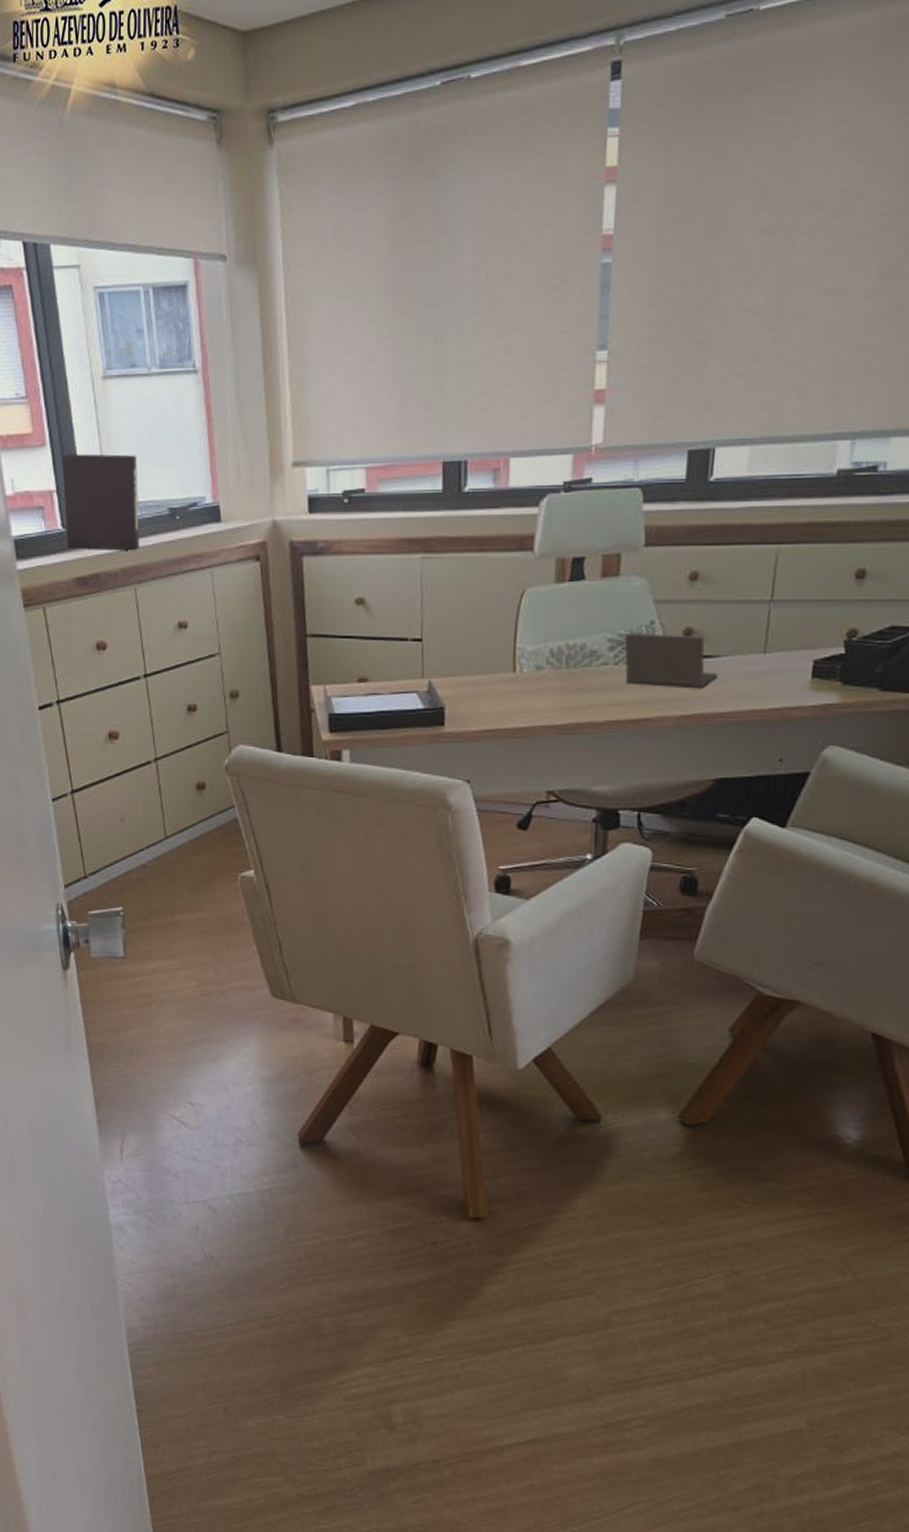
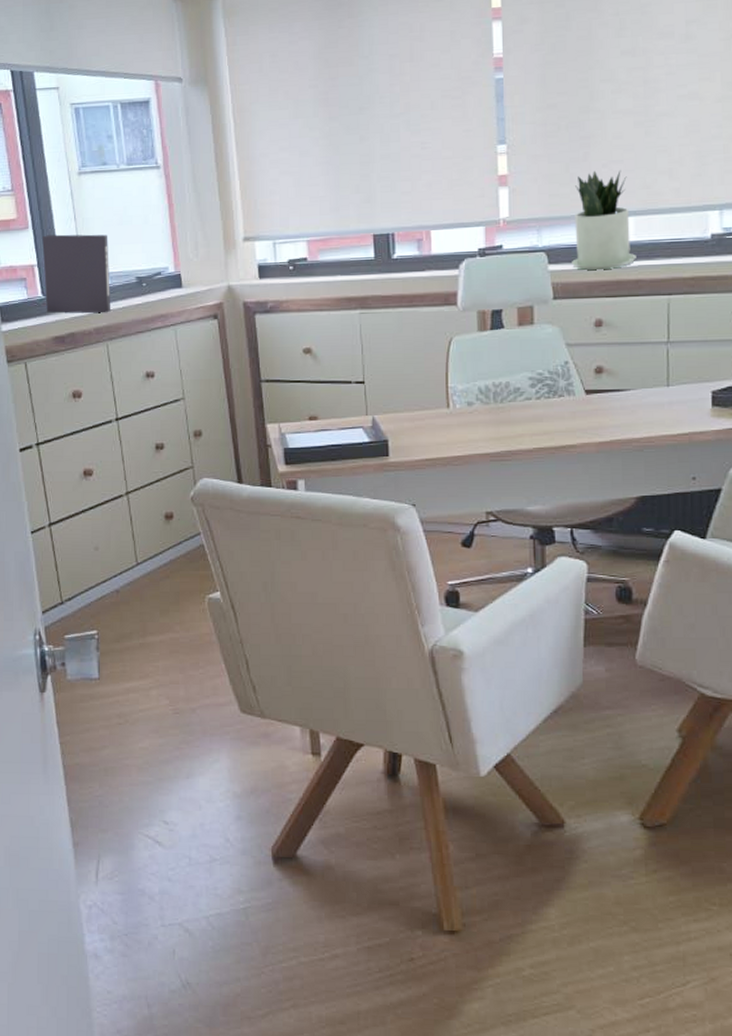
laptop computer: present [624,633,719,689] -> none [543,372,630,418]
planter: none [669,386,747,512] -> present [571,170,636,271]

